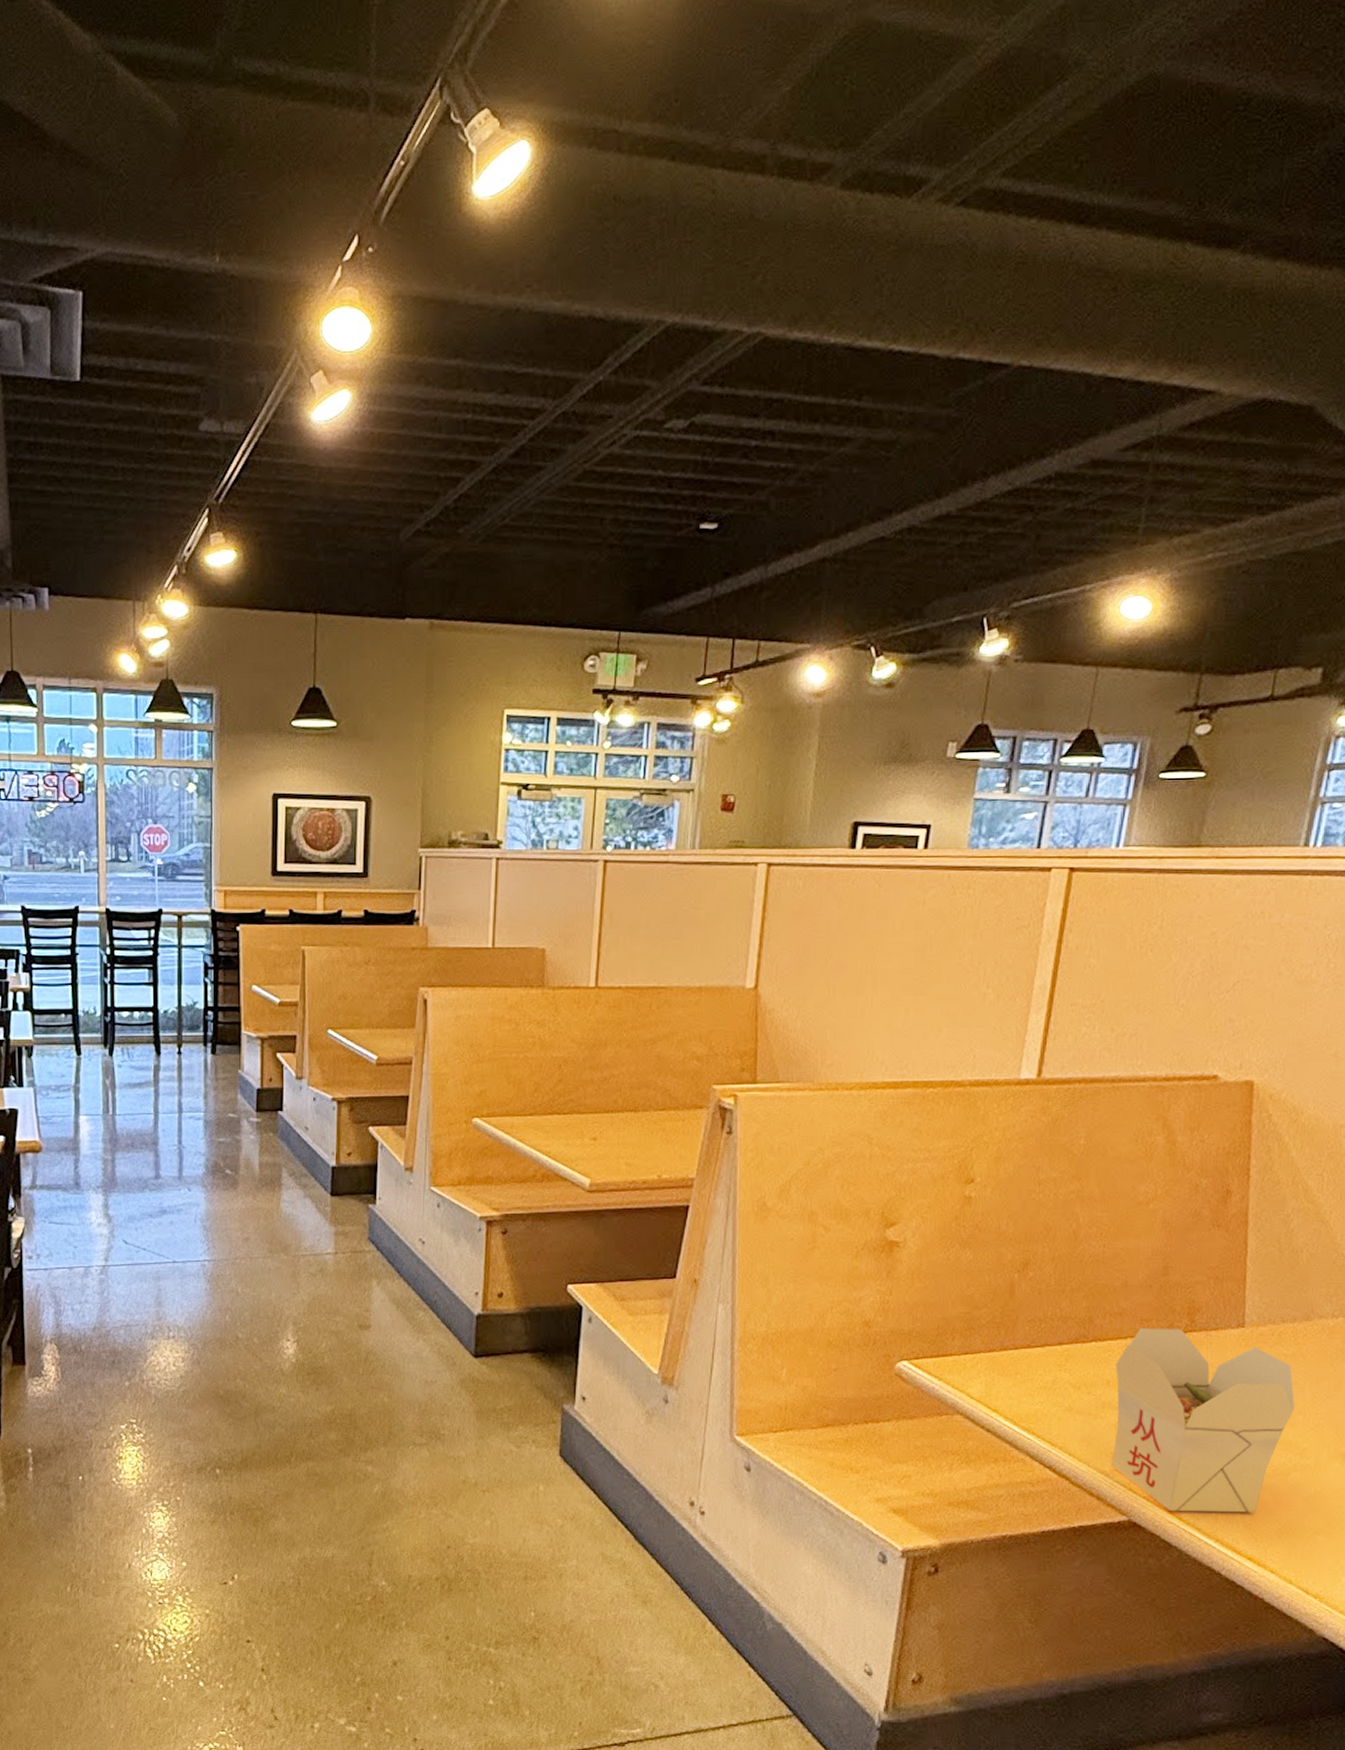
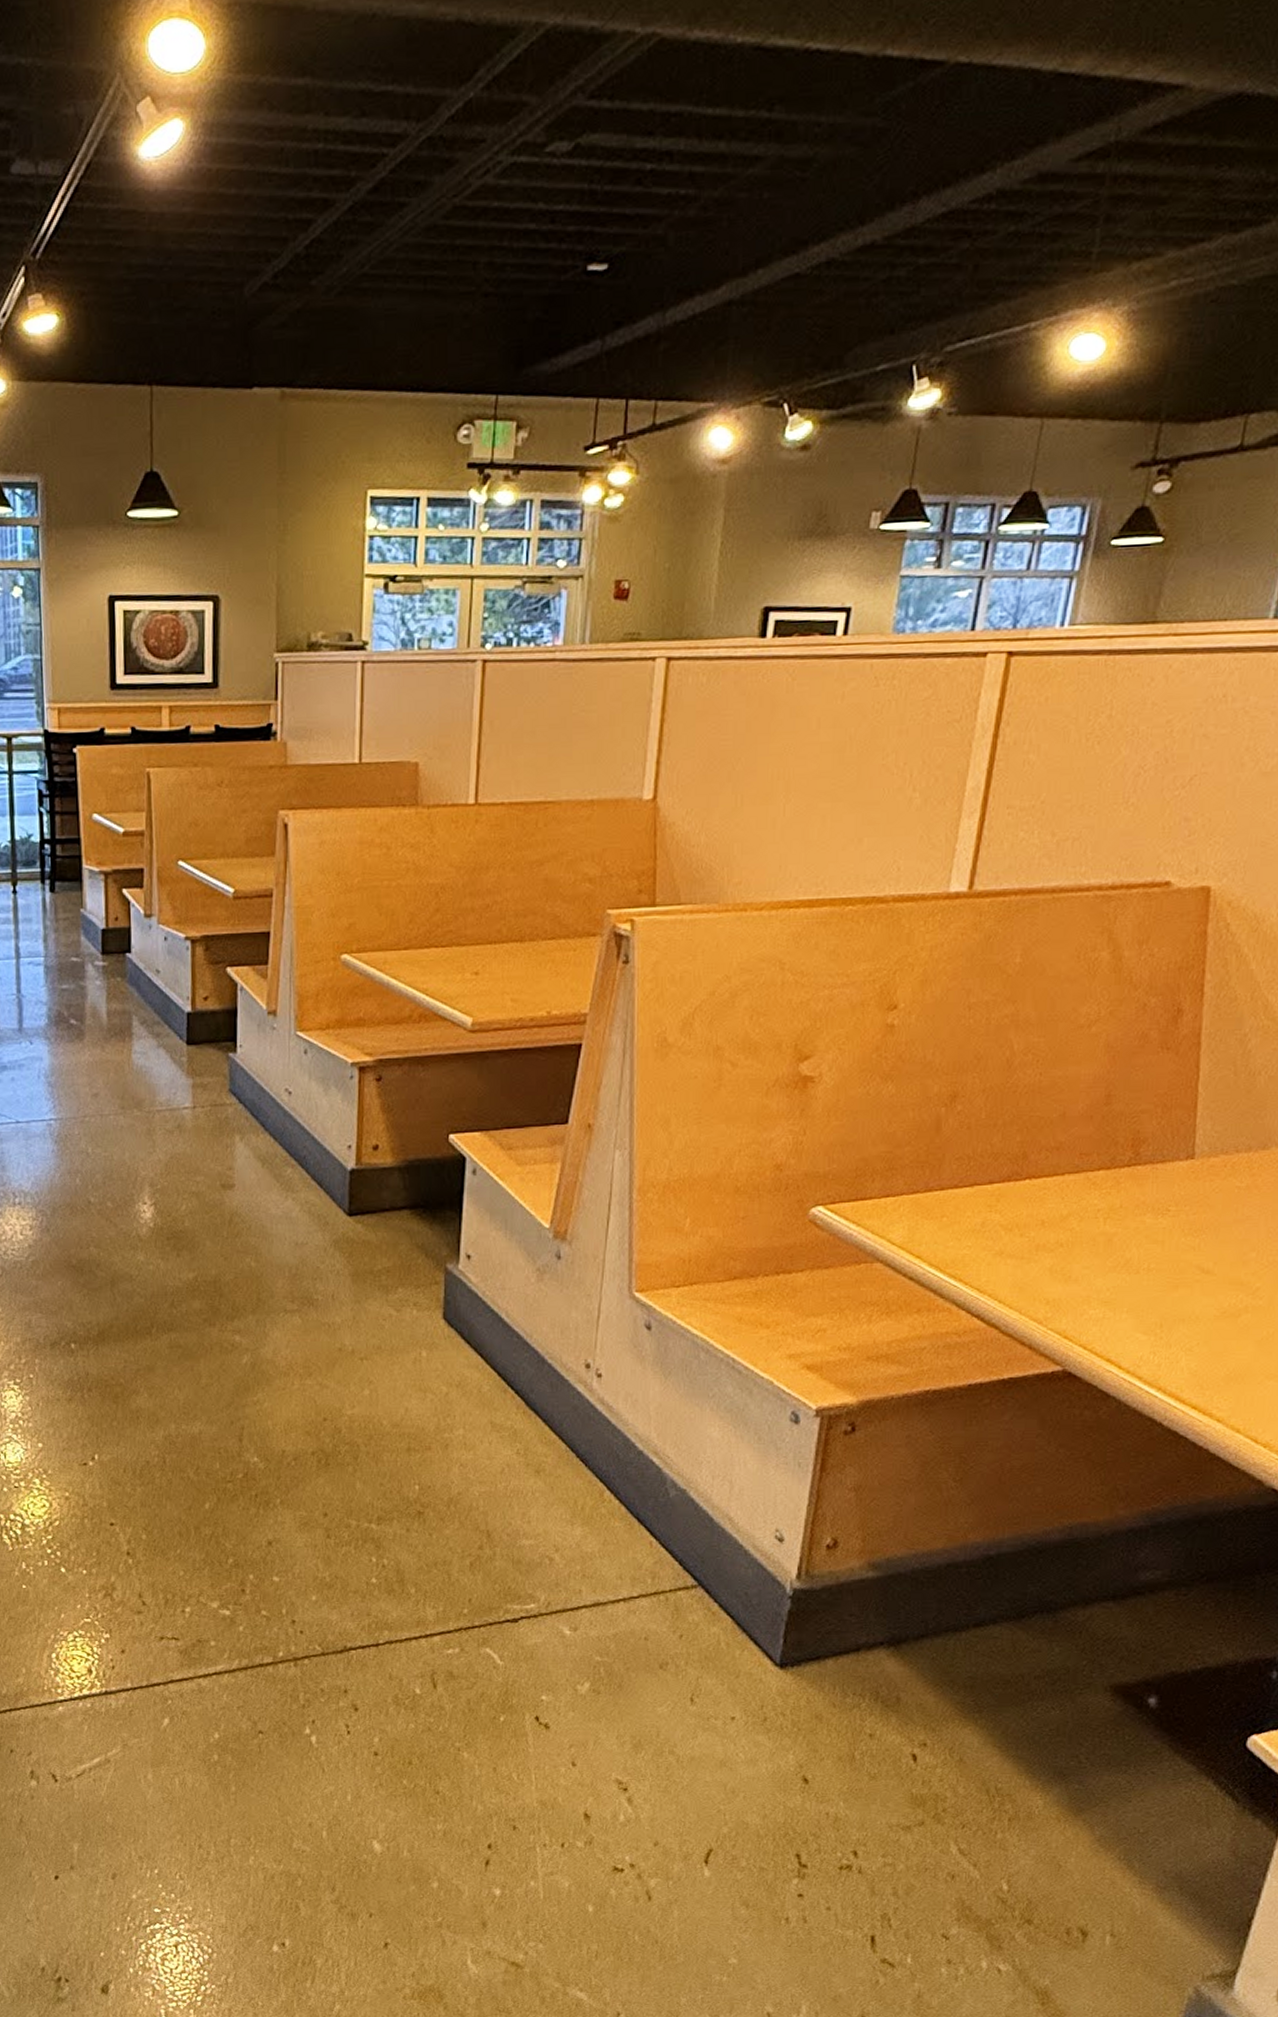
takeout container: present [1112,1328,1296,1513] -> none [1046,1162,1248,1360]

